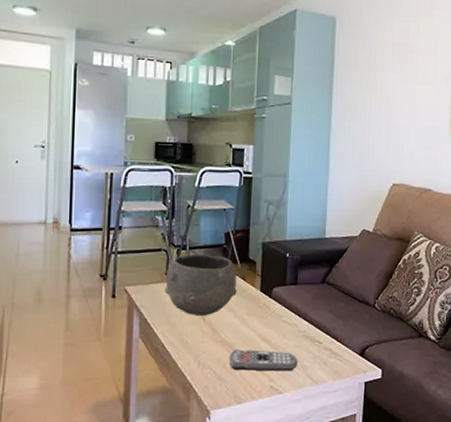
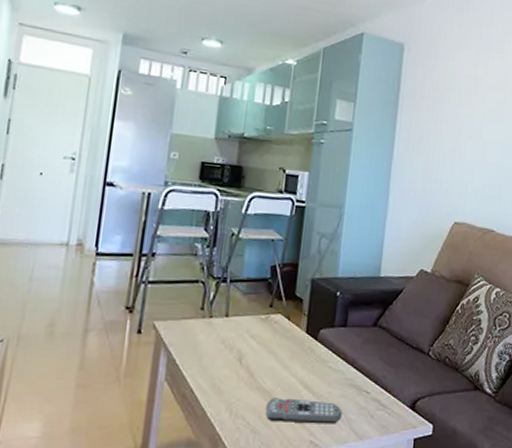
bowl: present [165,253,237,317] -> none [198,287,281,359]

